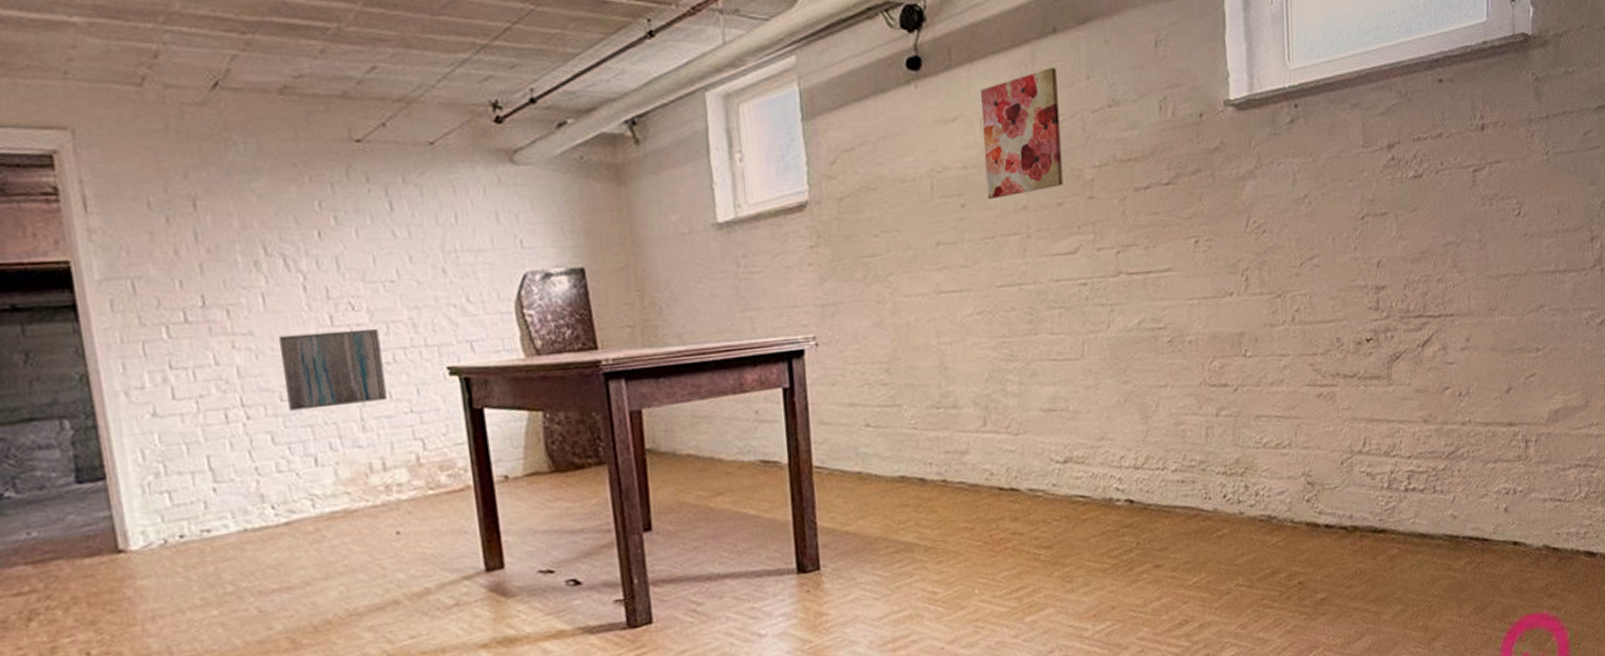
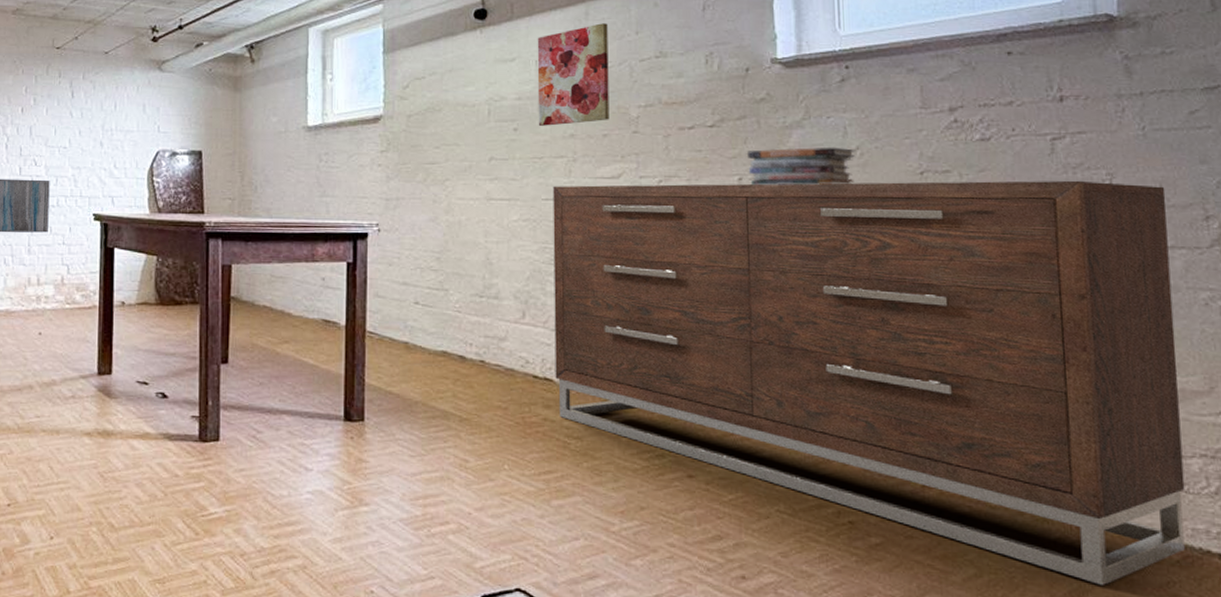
dresser: none [1007,211,1563,598] -> present [552,180,1185,585]
book stack: none [1203,196,1305,248] -> present [747,147,856,186]

